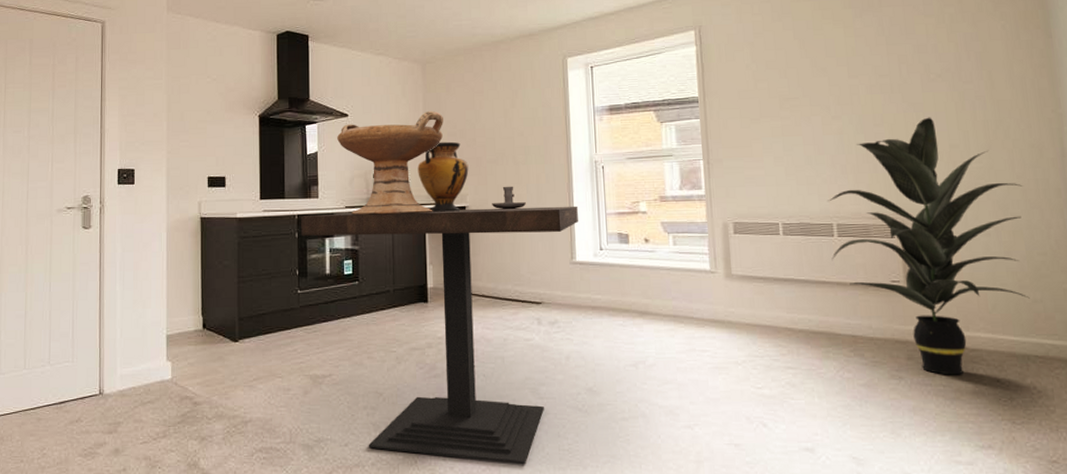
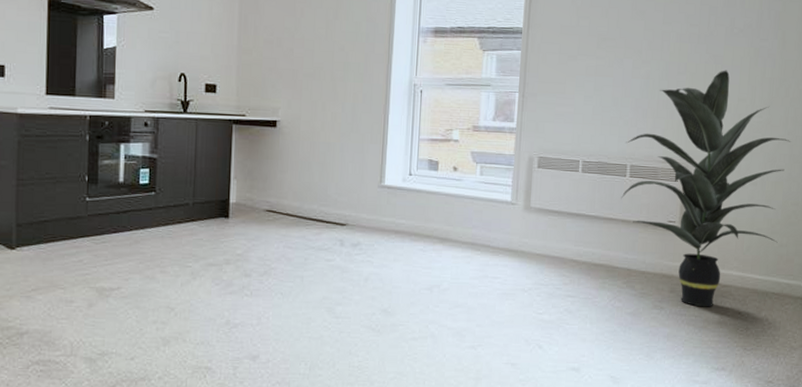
dining table: present [300,206,578,465] -> none [92,117,392,380]
decorative bowl: present [337,110,443,215] -> none [139,13,260,125]
vase: present [417,141,469,212] -> none [228,48,284,125]
candle holder: present [492,186,526,210] -> none [304,102,340,128]

